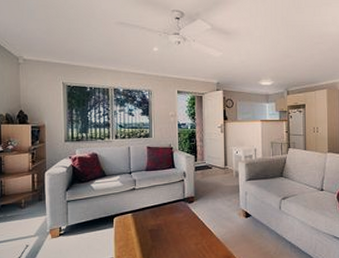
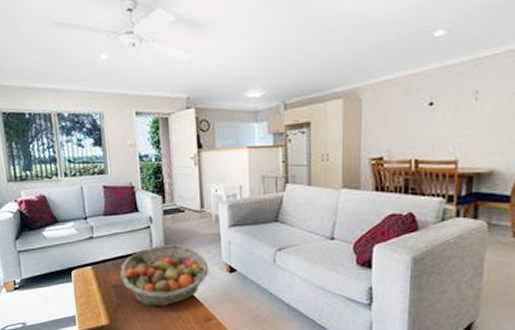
fruit basket: none [156,194,230,248] -> present [120,244,209,307]

